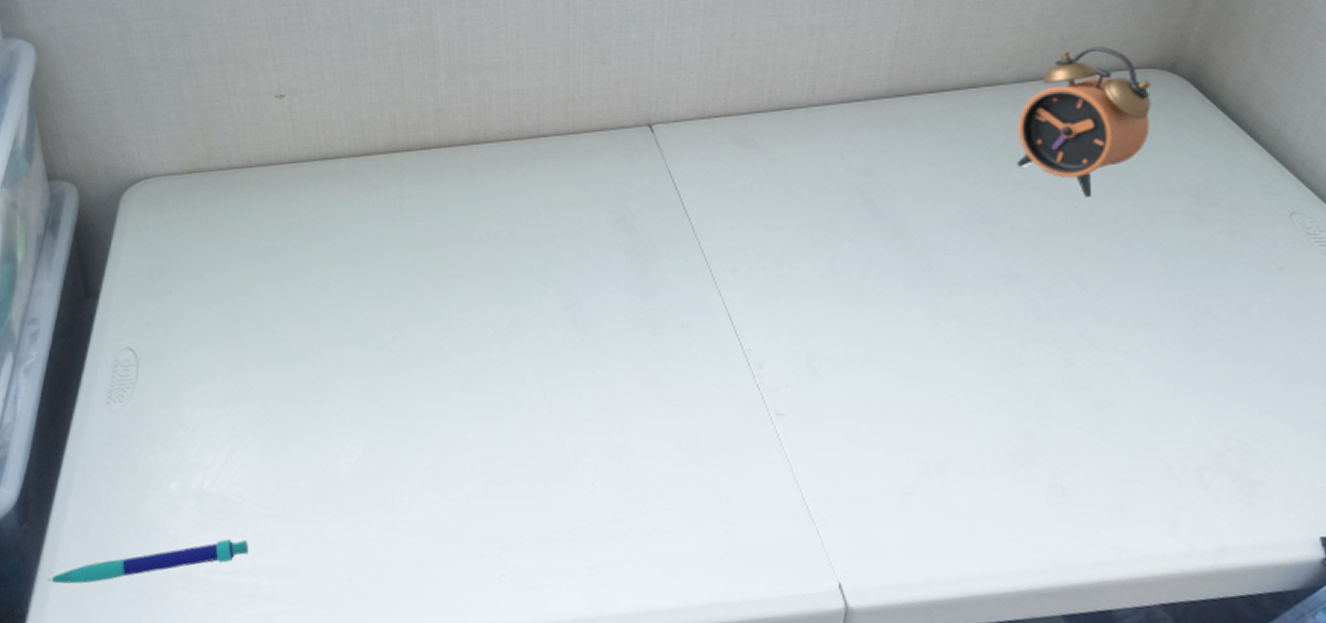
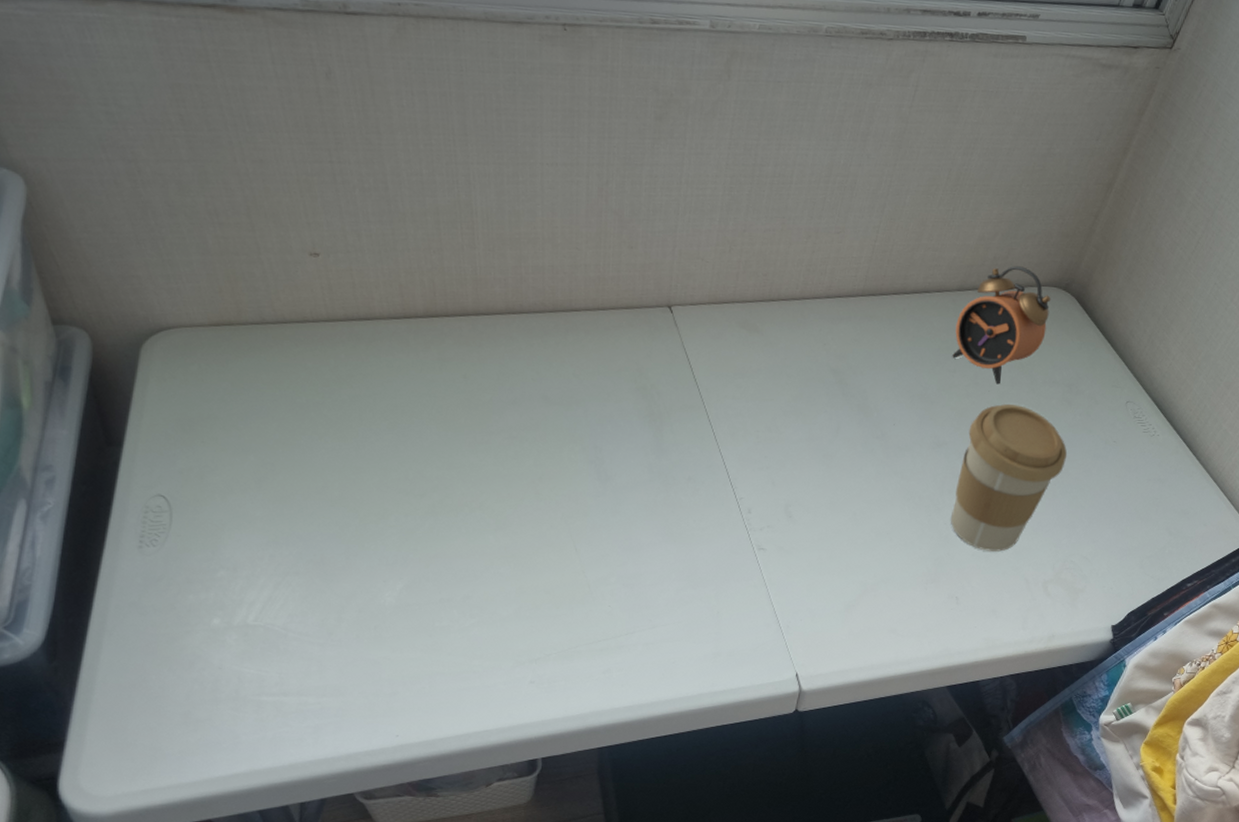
pen: present [46,539,249,584] -> none [84,665,296,714]
coffee cup: none [1041,223,1208,423] -> present [951,404,1068,552]

